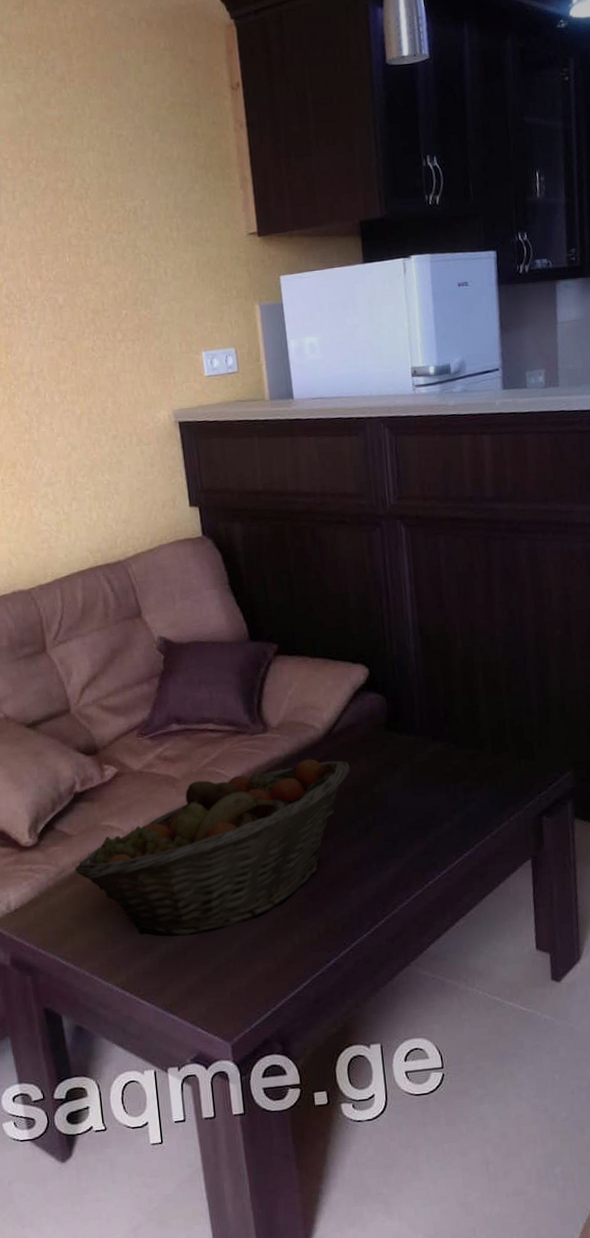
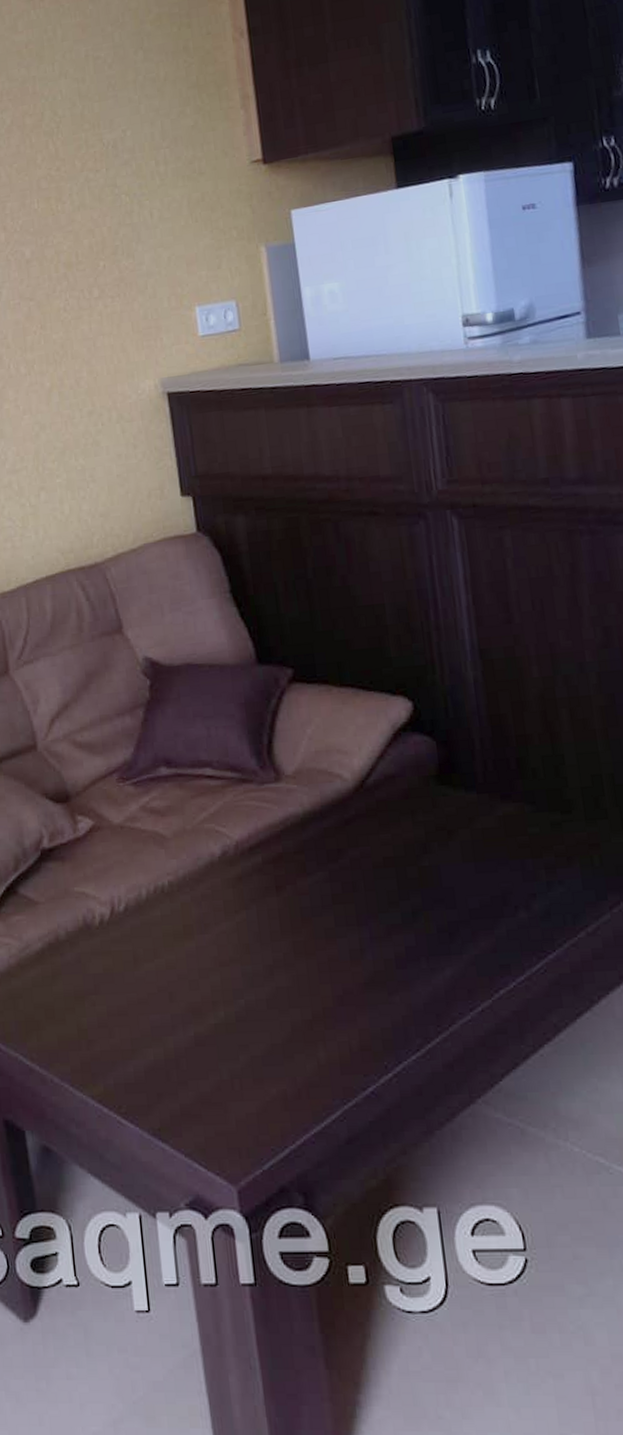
fruit basket: present [75,759,351,936] -> none [42,818,391,1040]

